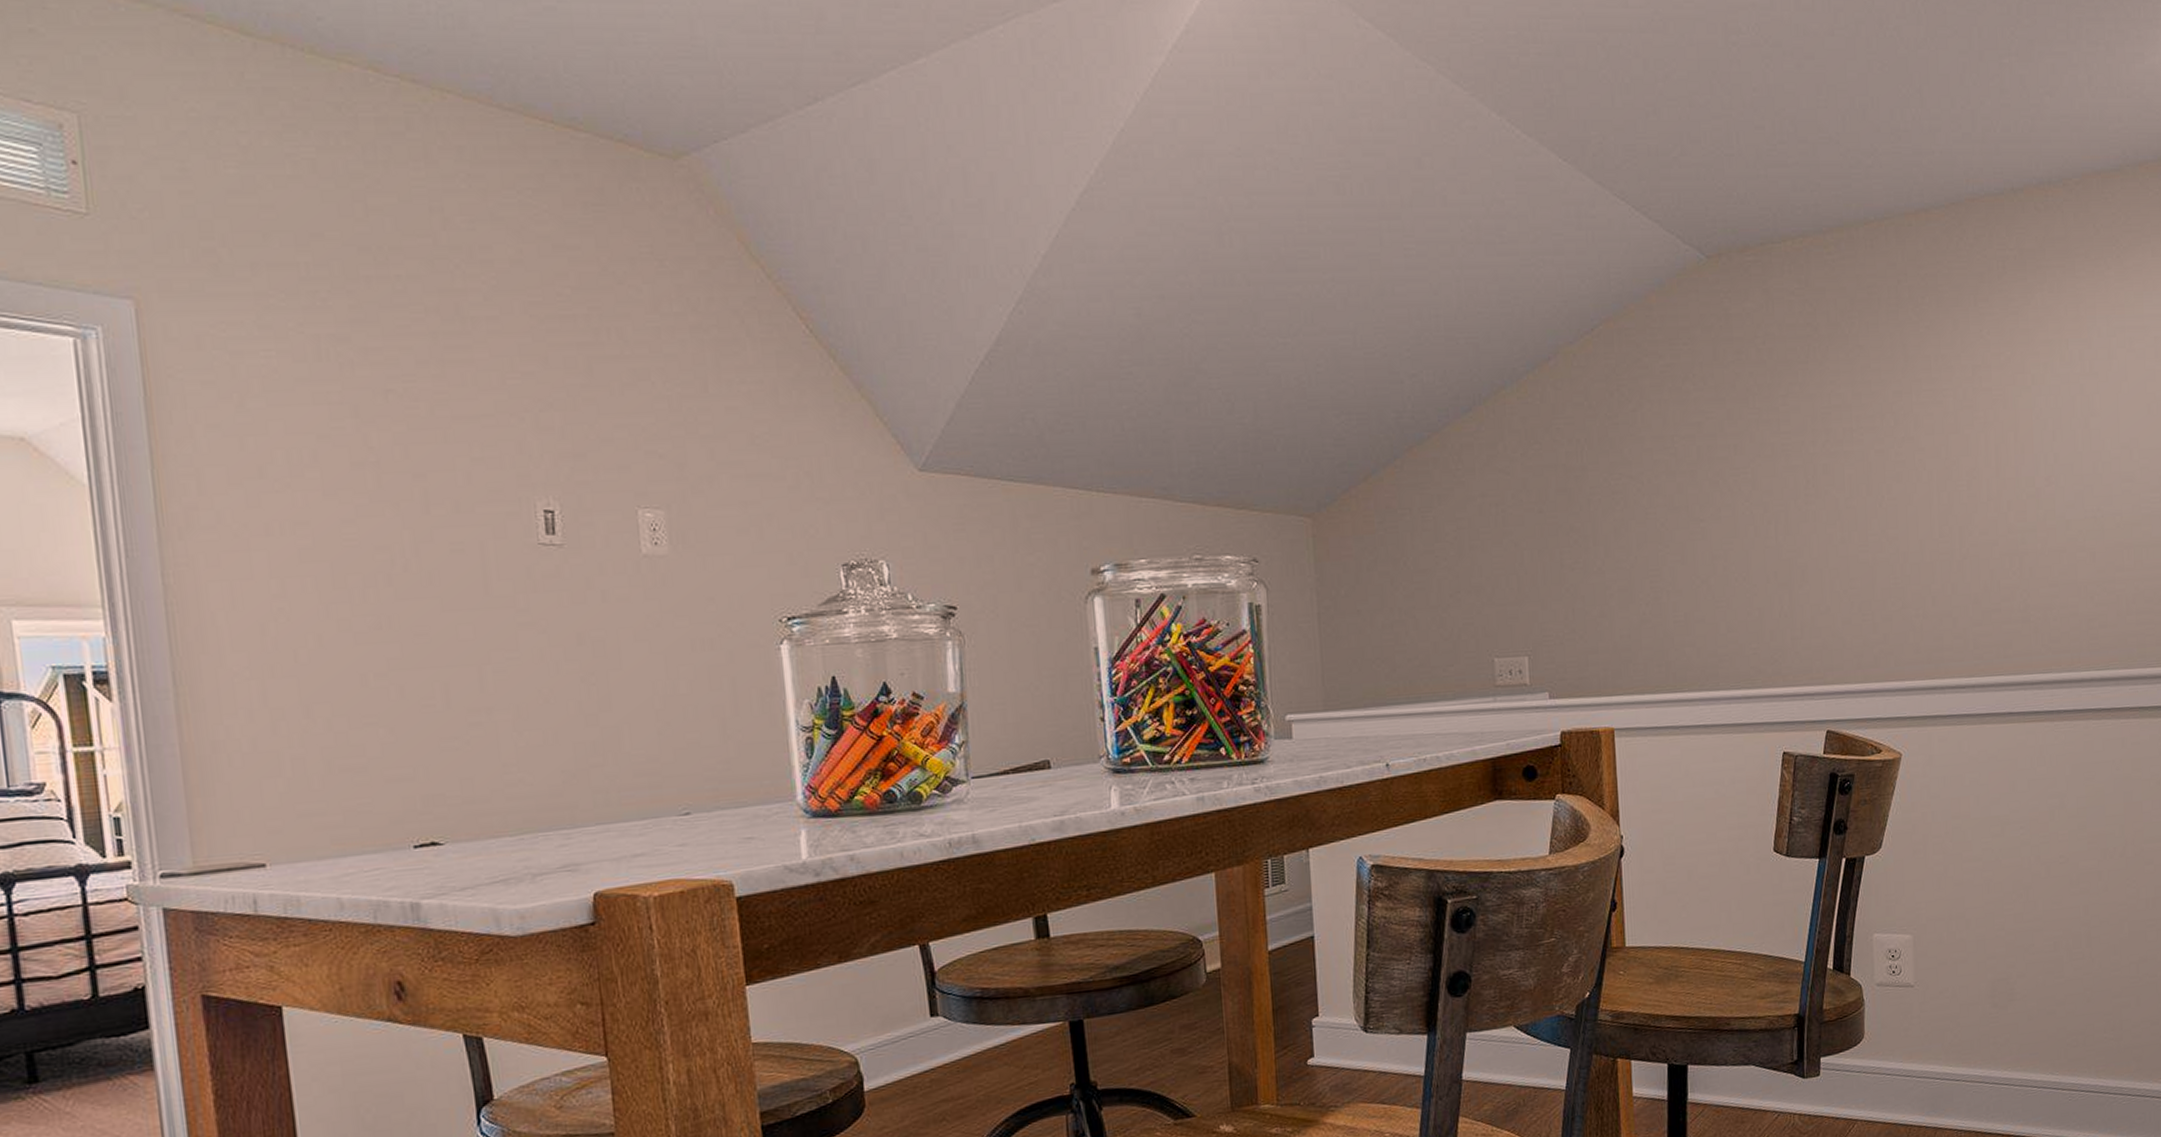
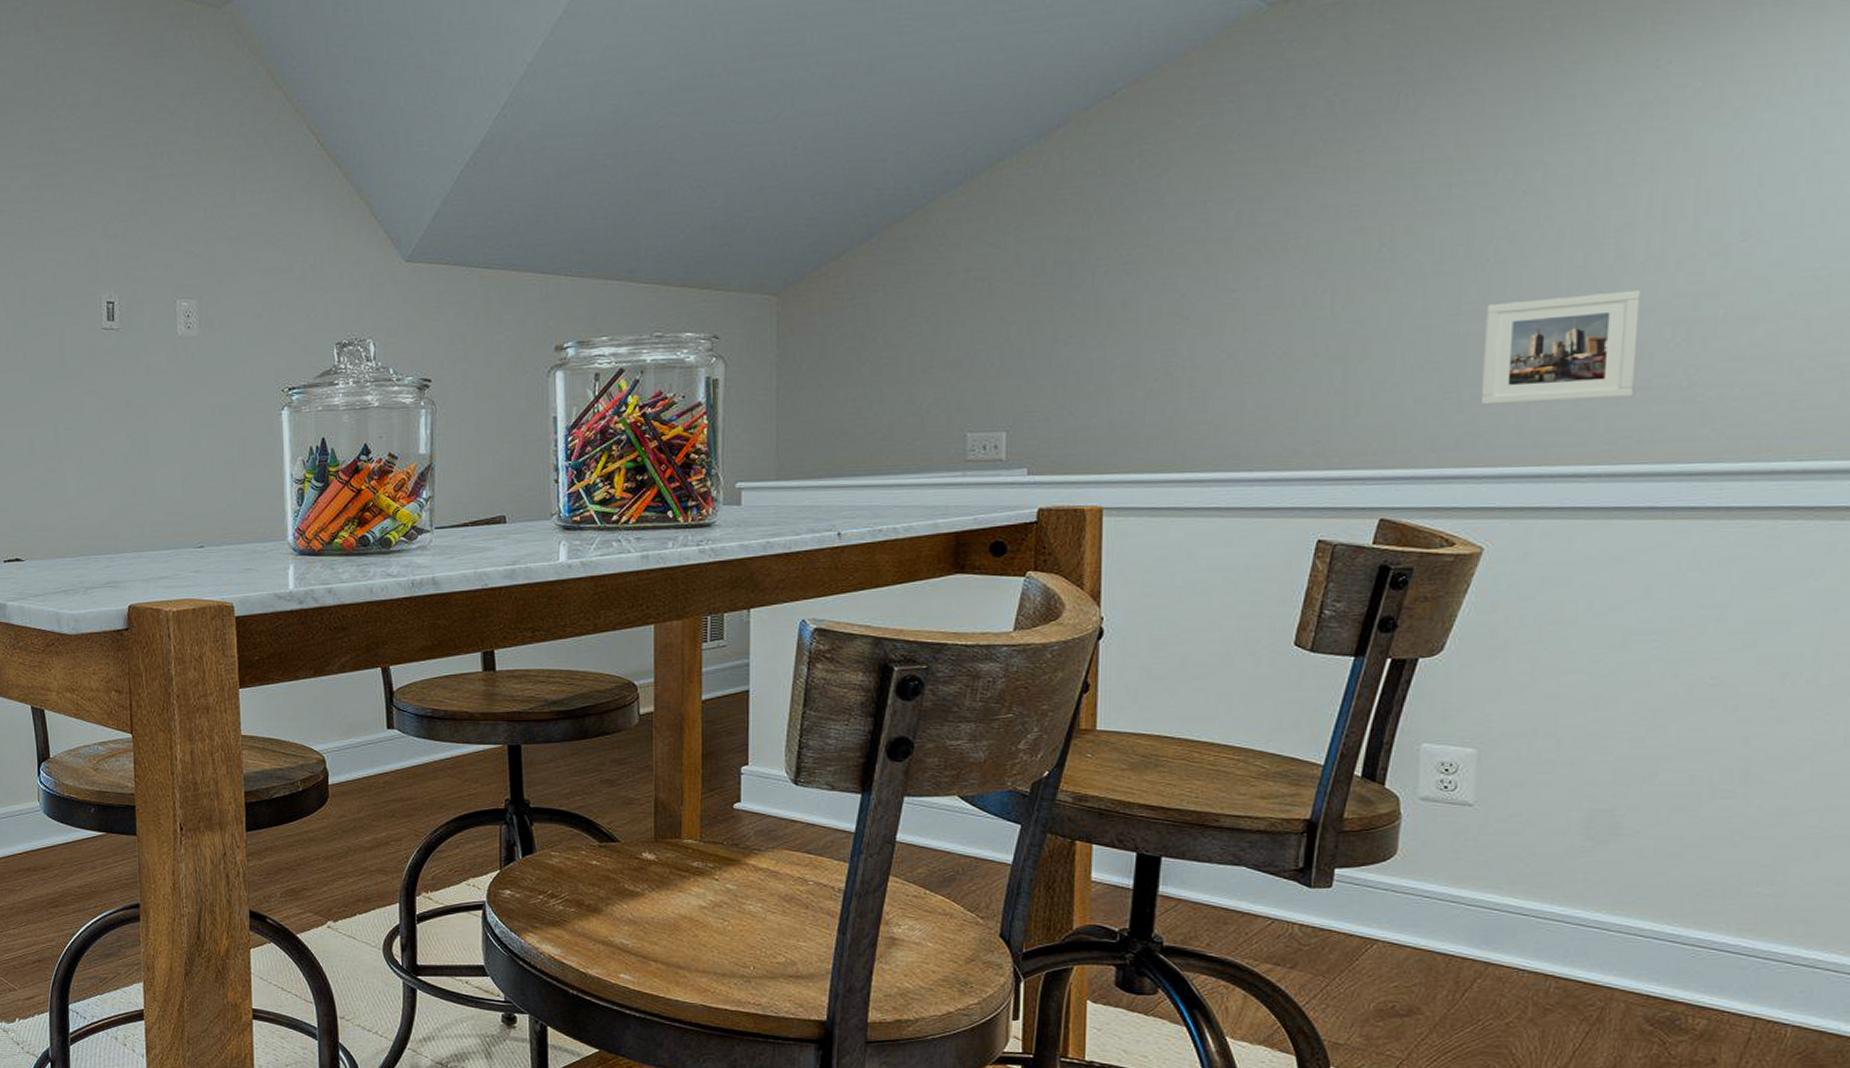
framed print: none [1886,526,1991,626] -> present [1480,290,1642,405]

